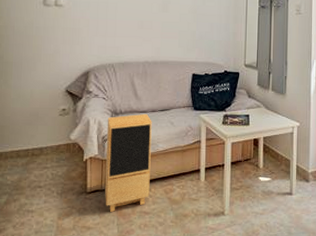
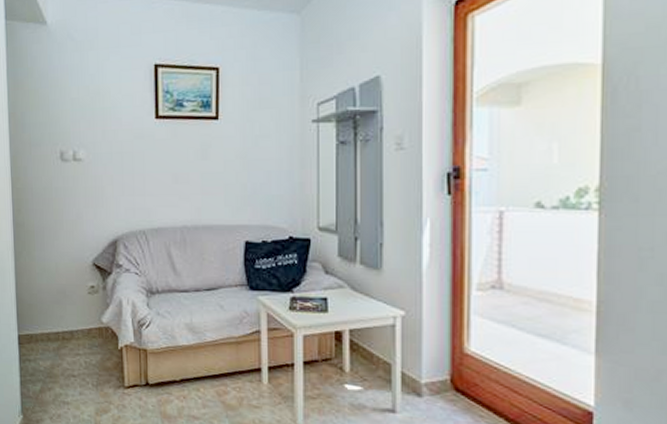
speaker: present [104,113,152,212] -> none [142,293,198,413]

